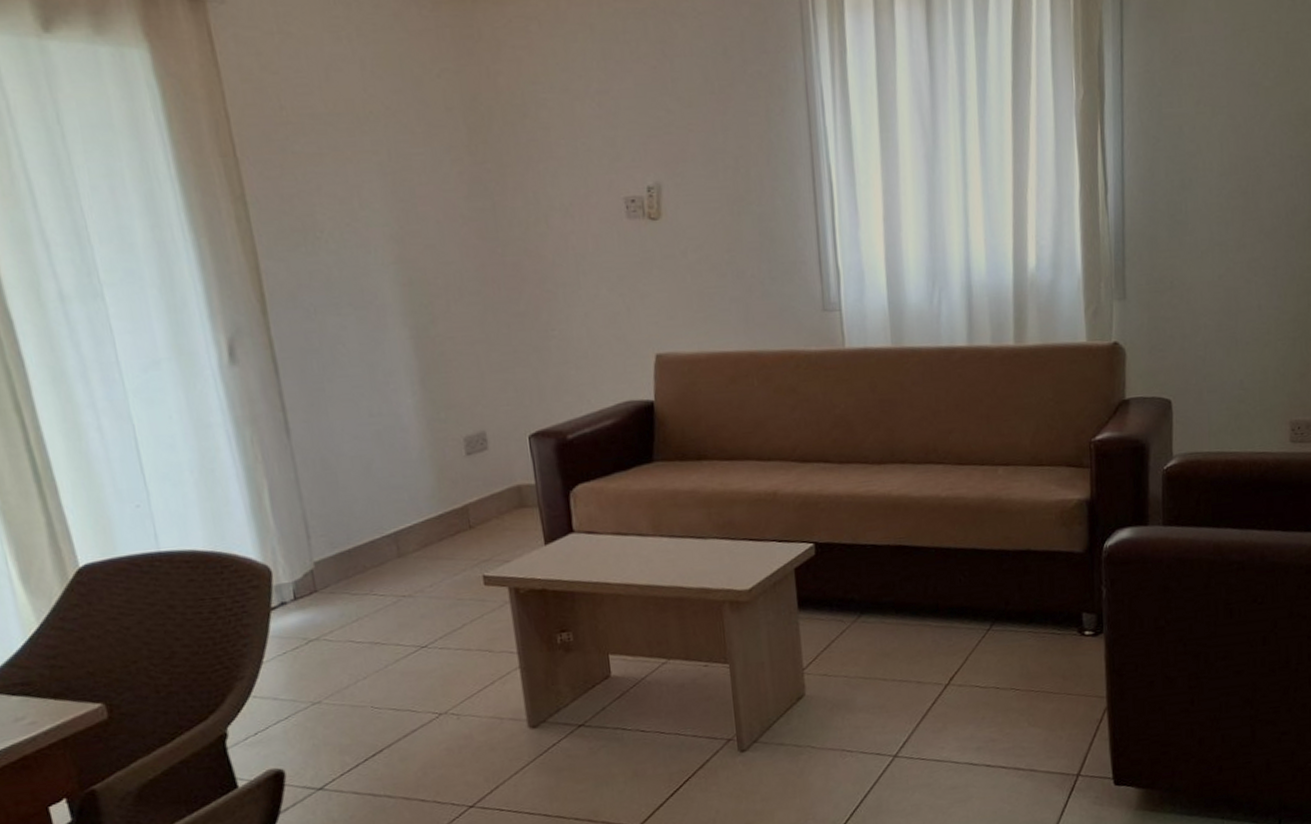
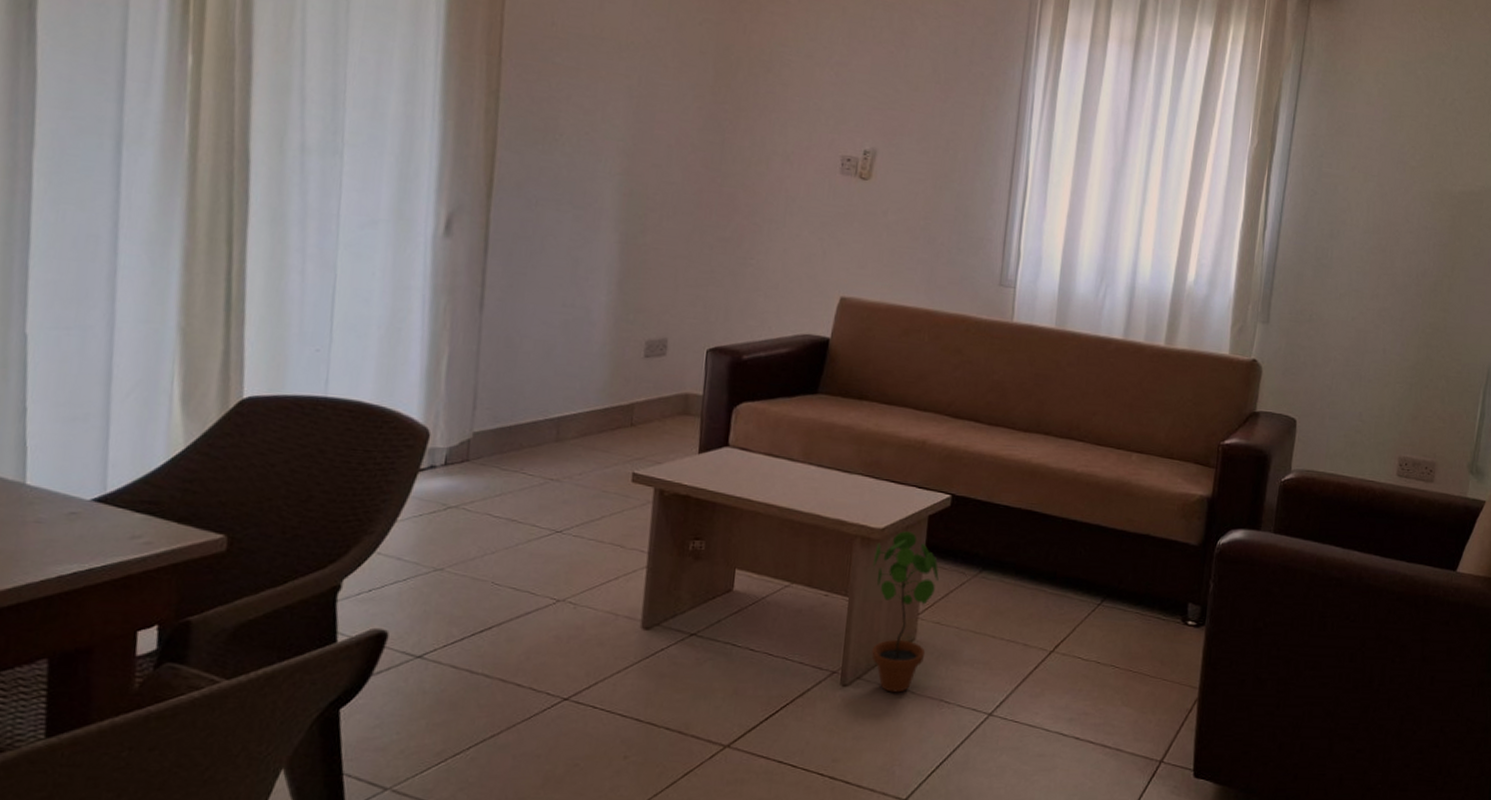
potted plant: none [746,587,818,751] -> present [871,531,939,693]

